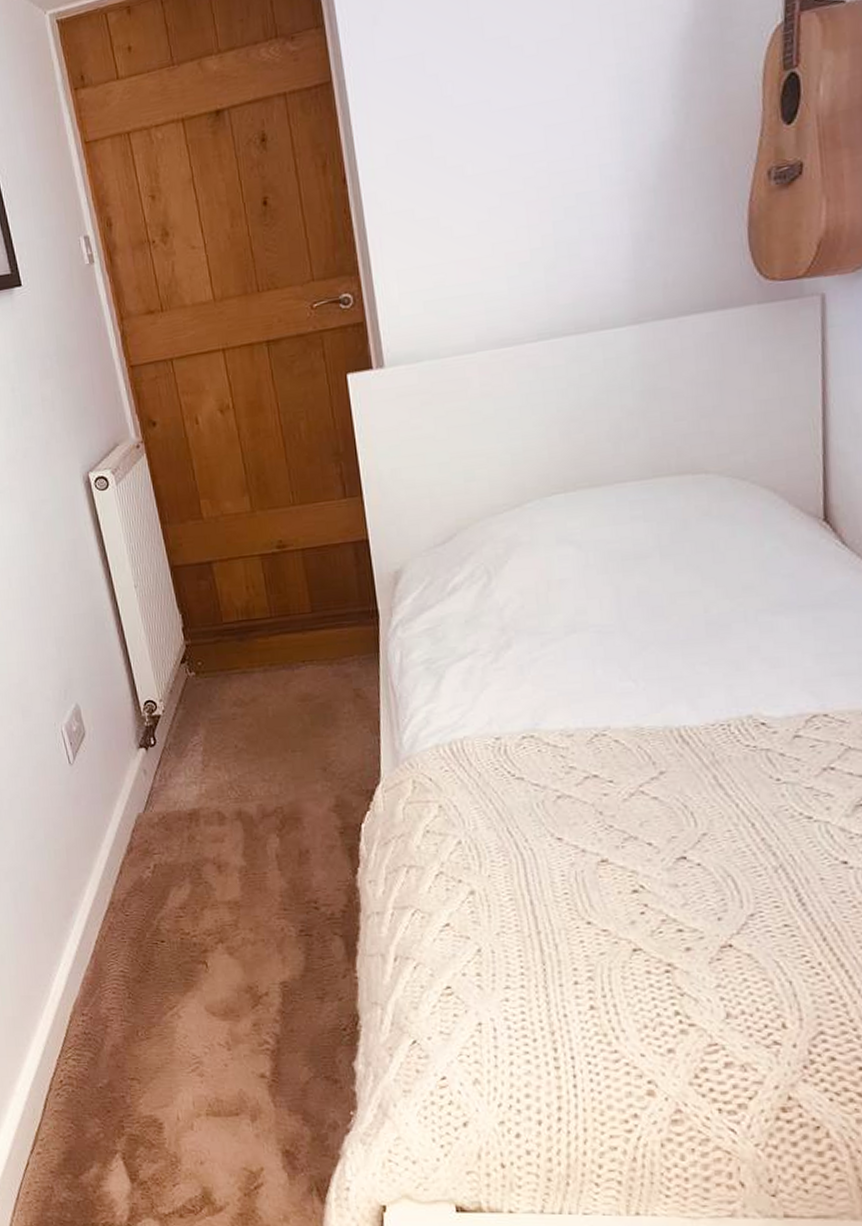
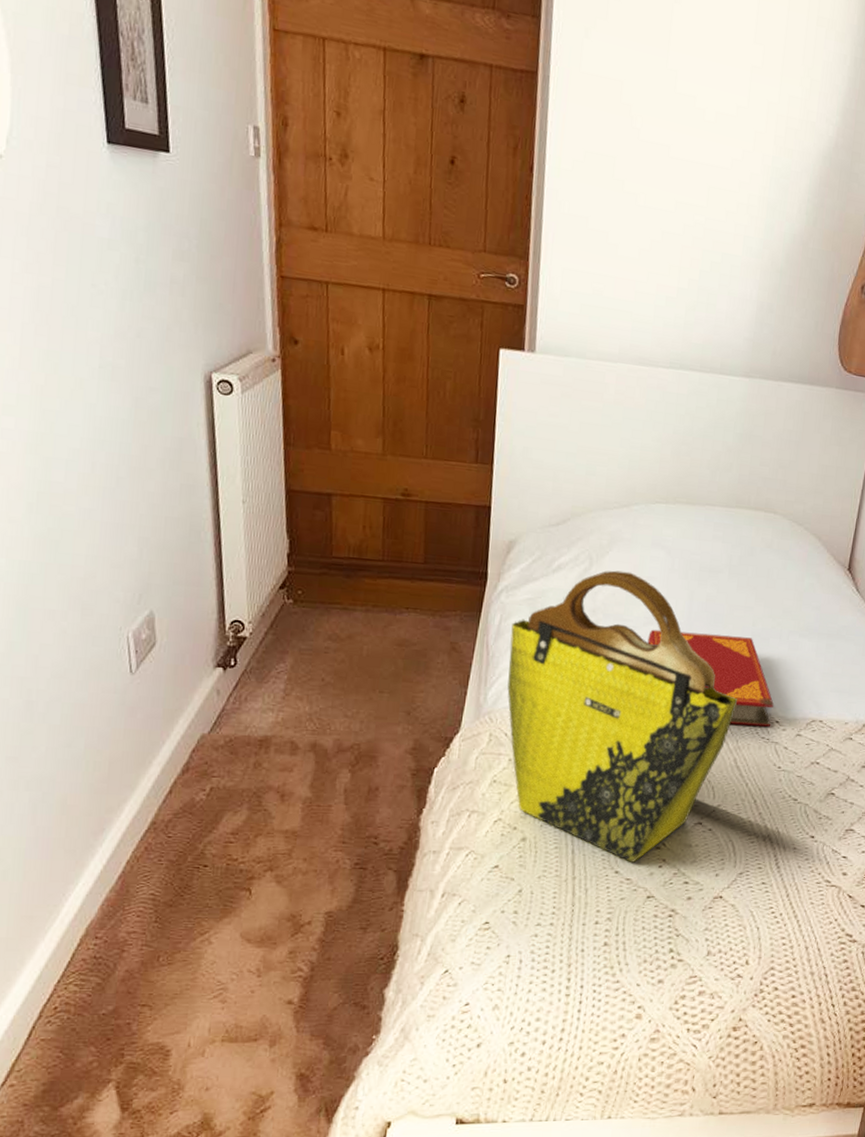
tote bag: none [414,578,704,910] -> present [507,570,738,862]
hardback book: none [573,627,756,735] -> present [648,629,775,727]

